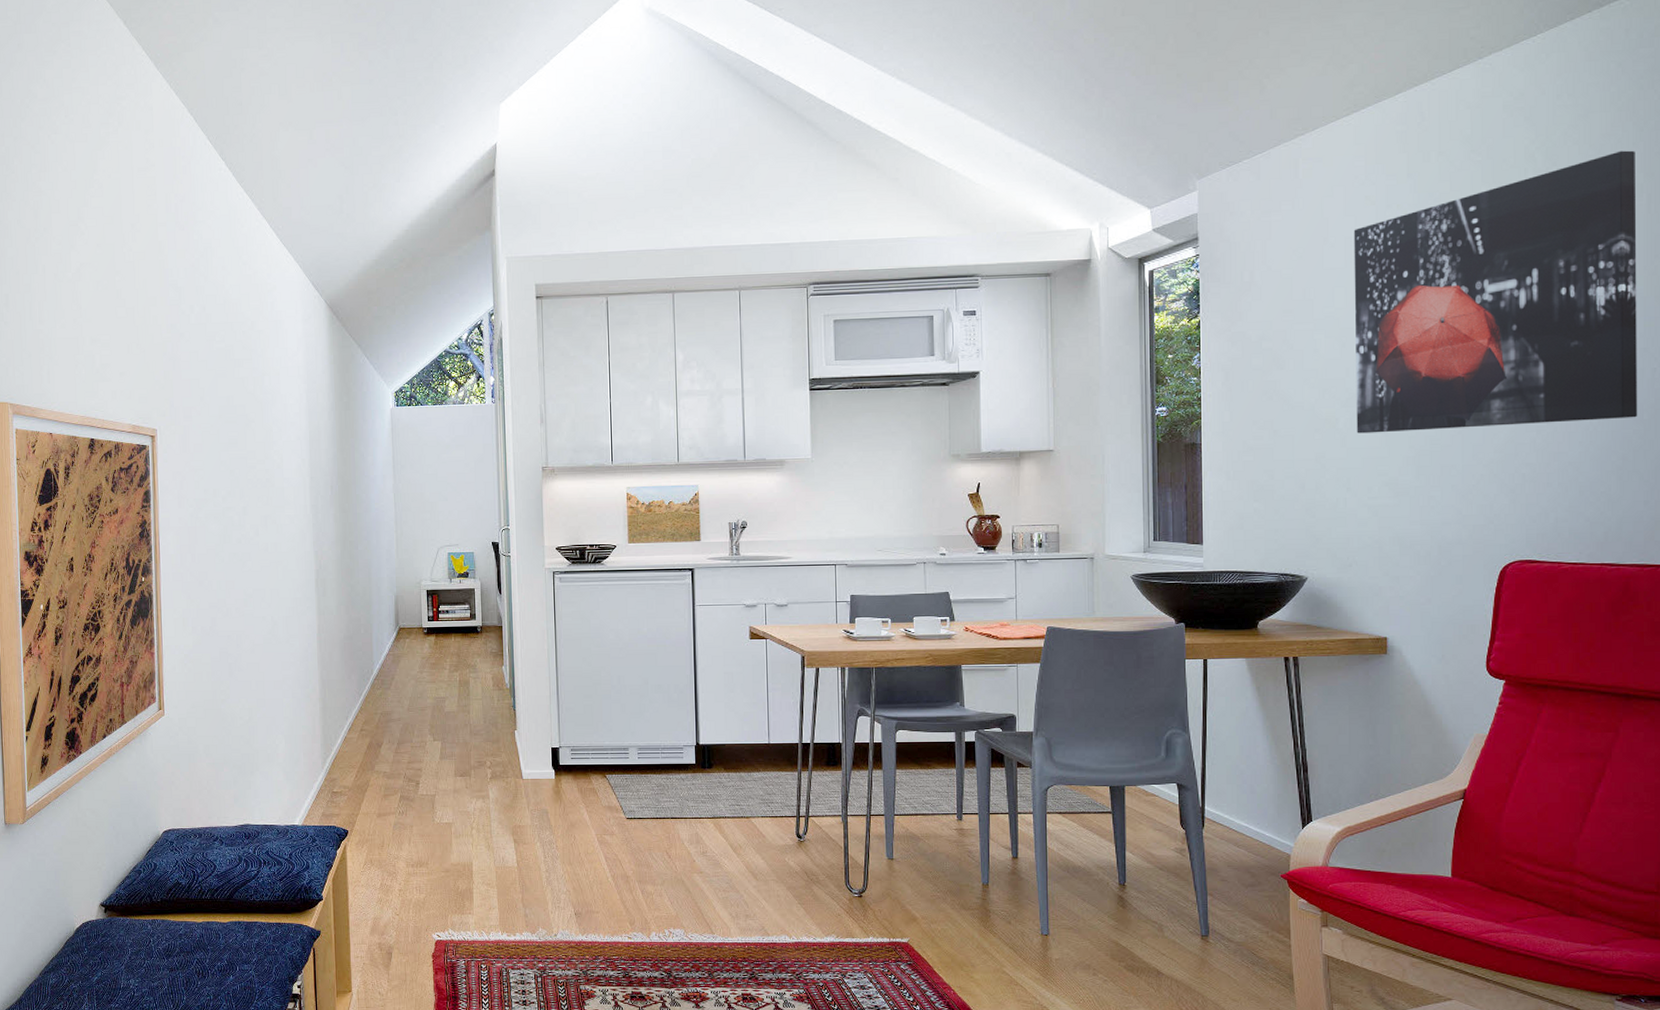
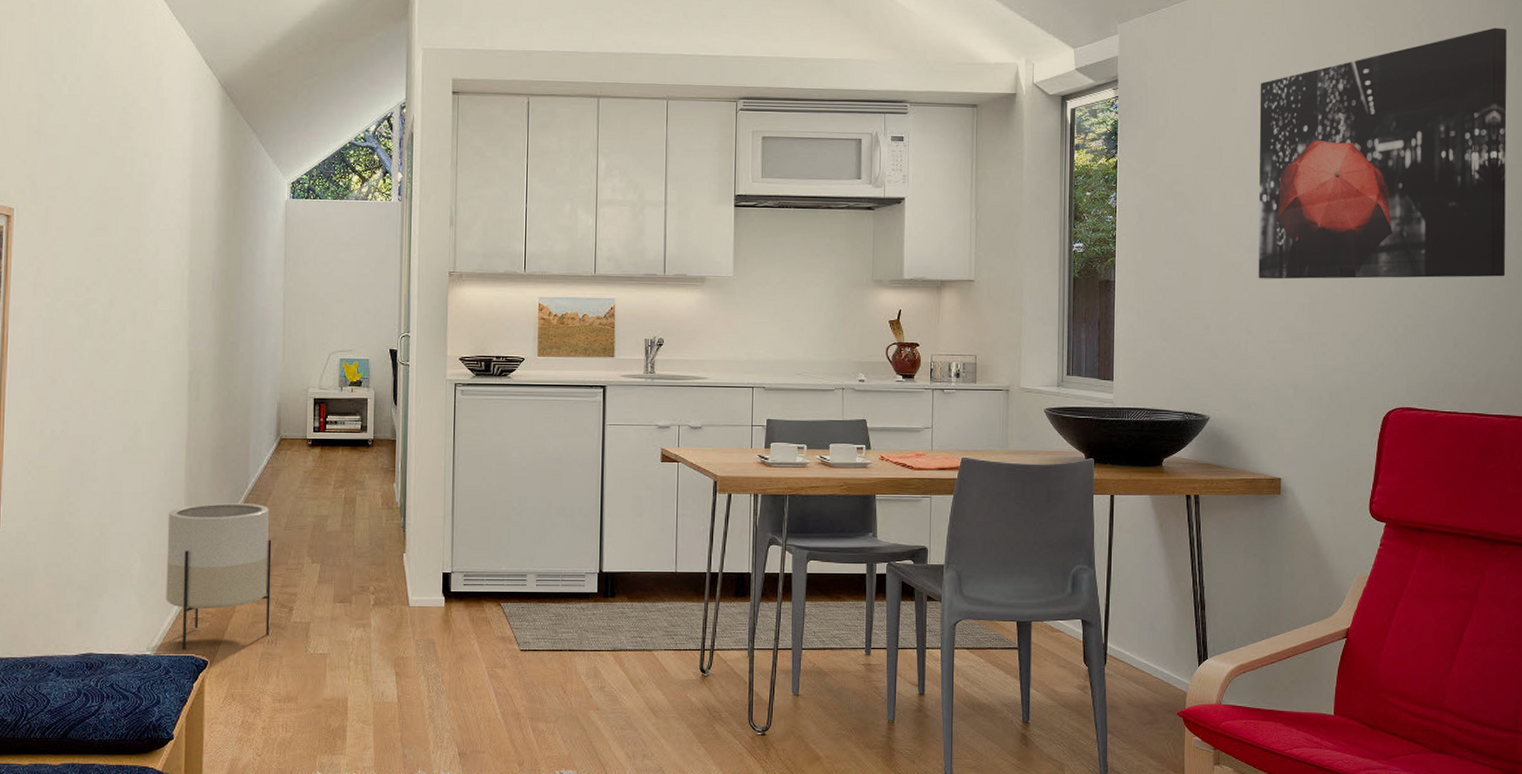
planter: none [305,688,400,821] -> present [166,503,272,650]

